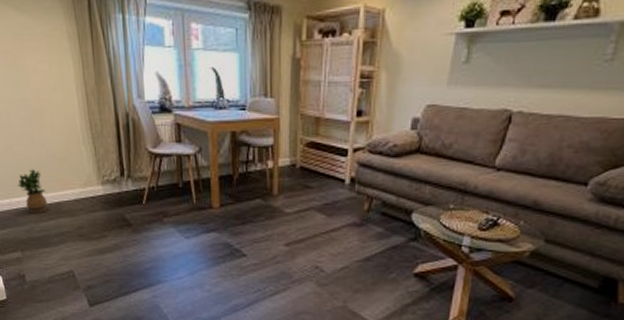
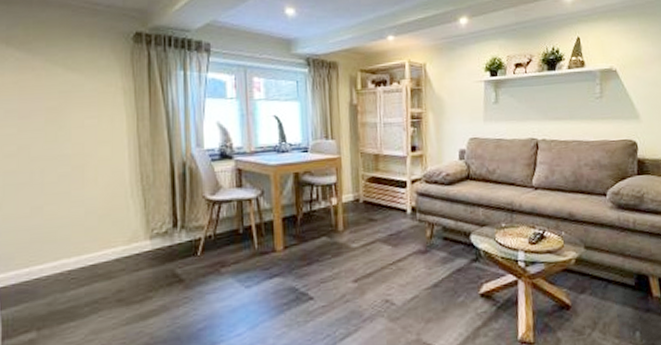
potted plant: present [18,169,47,213] -> none [43,229,79,281]

